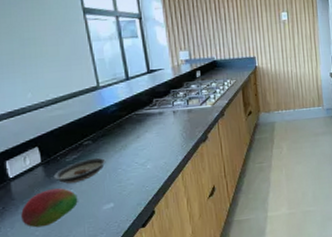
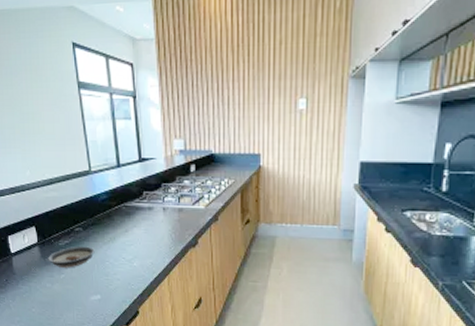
fruit: present [21,188,78,228] -> none [21,270,69,306]

